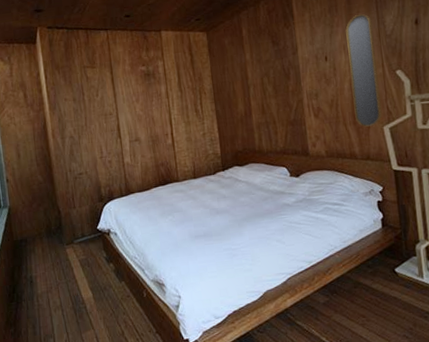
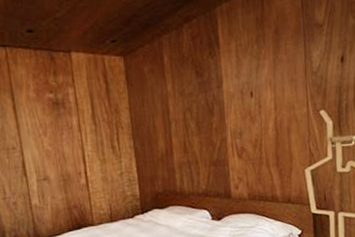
home mirror: present [345,14,382,127] -> none [272,46,305,169]

